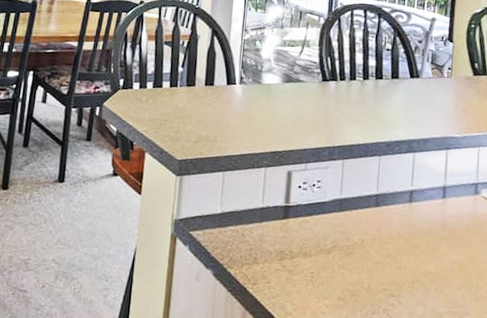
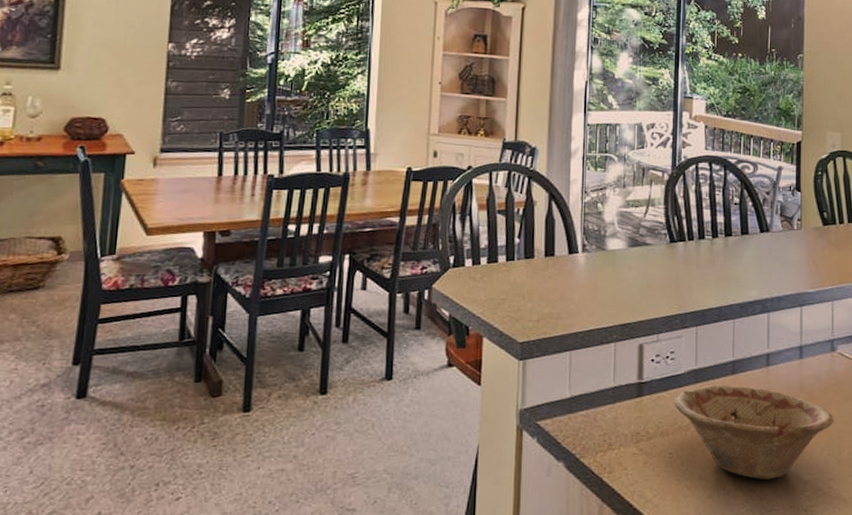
dish: none [317,214,474,308] -> present [674,384,834,480]

